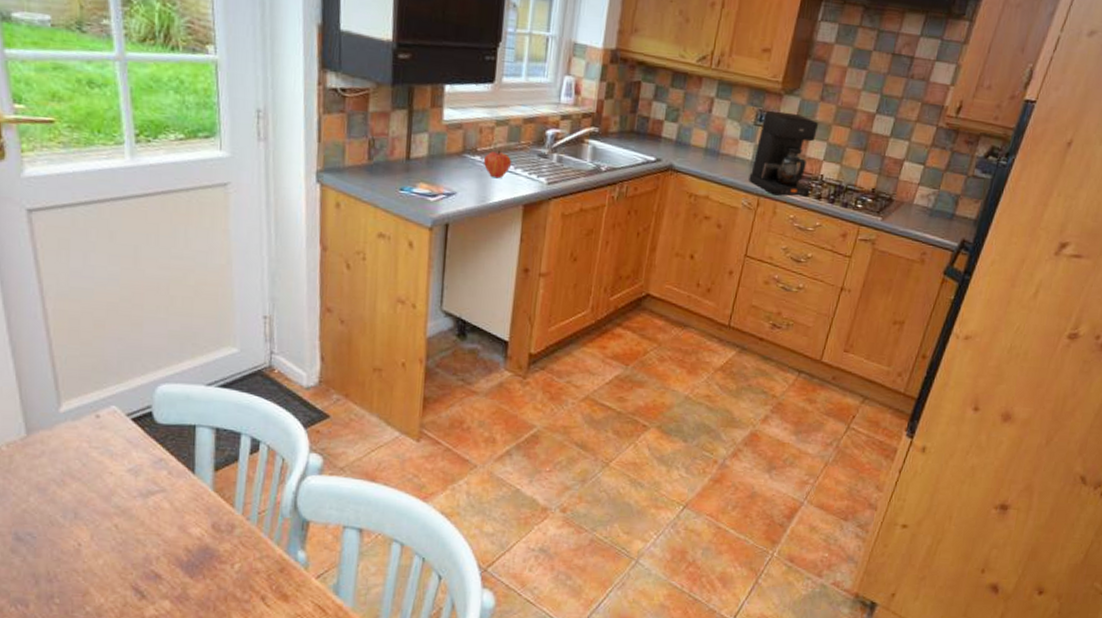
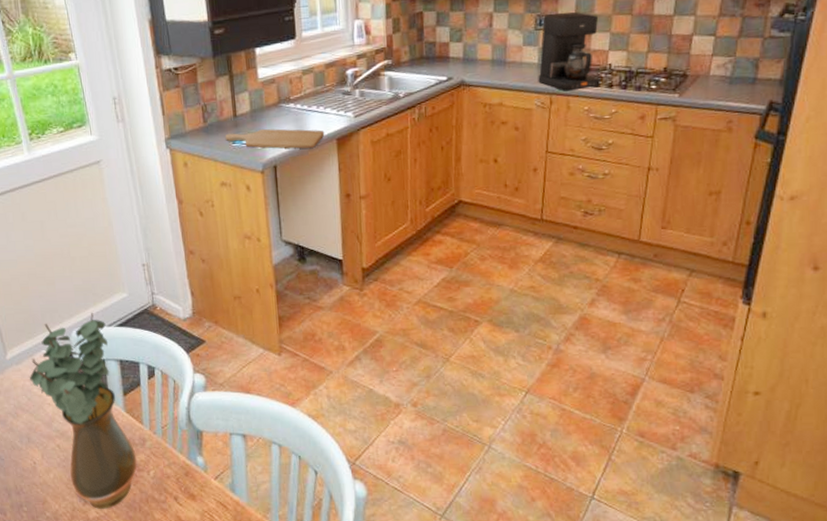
vase: none [89,365,220,607] -> present [30,312,137,510]
chopping board: none [391,177,511,212] -> present [225,128,325,149]
fruit: present [483,149,512,179] -> none [296,95,322,120]

